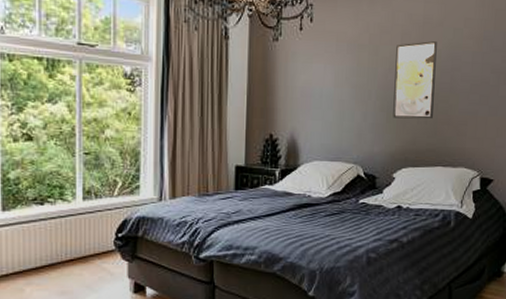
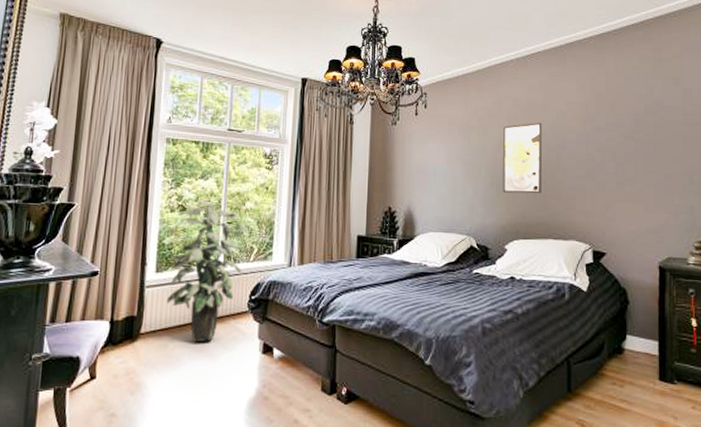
indoor plant: none [17,129,104,285] -> present [166,202,243,343]

